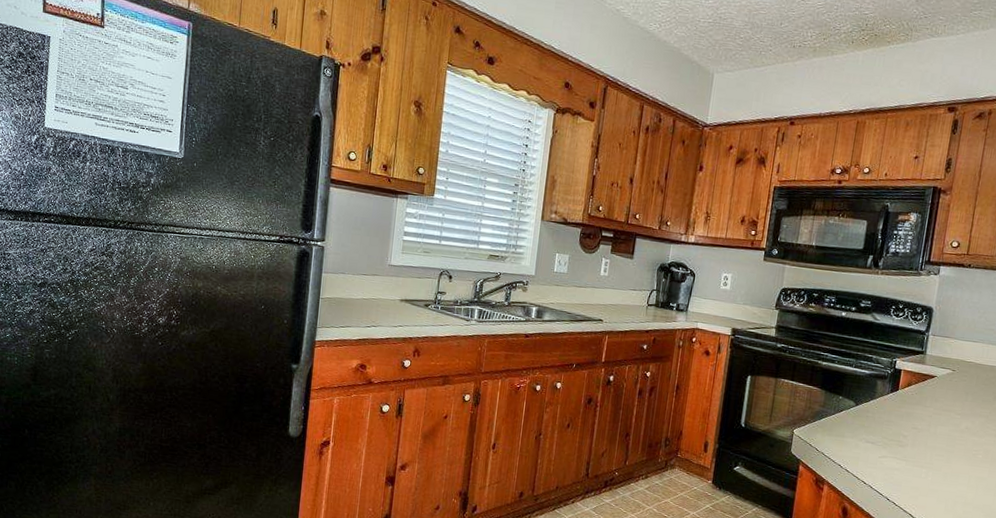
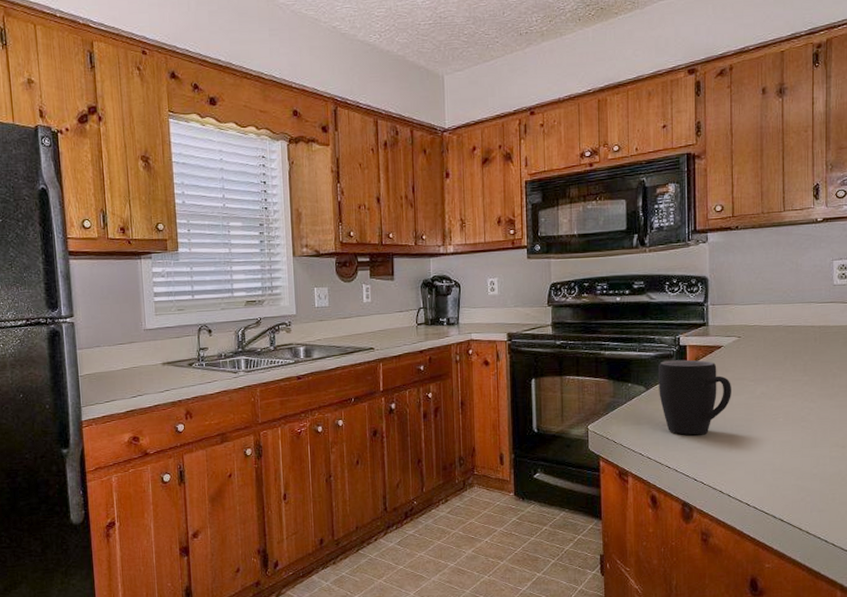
mug: none [867,380,938,458] -> present [659,359,731,436]

